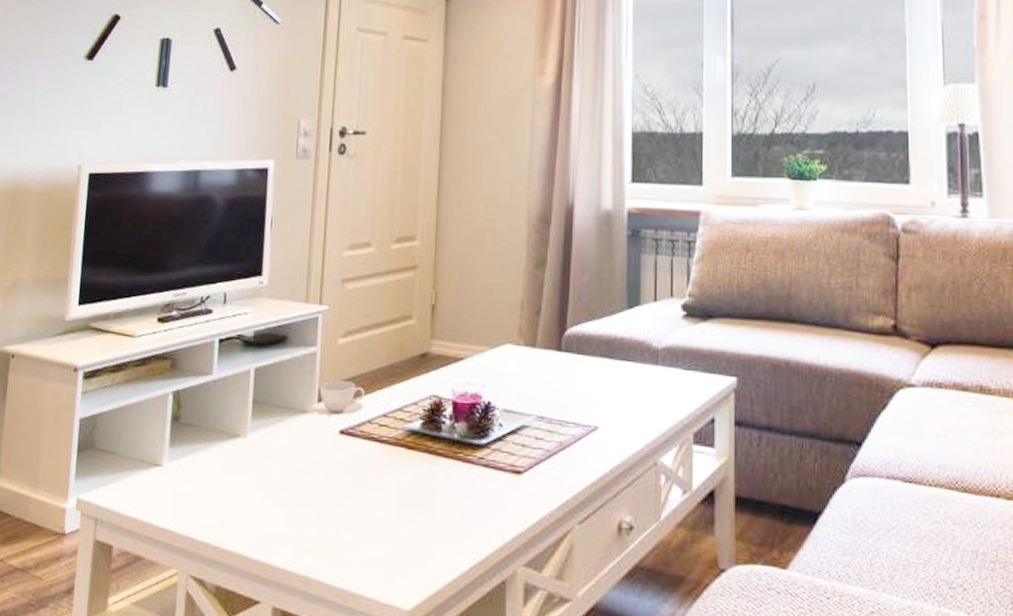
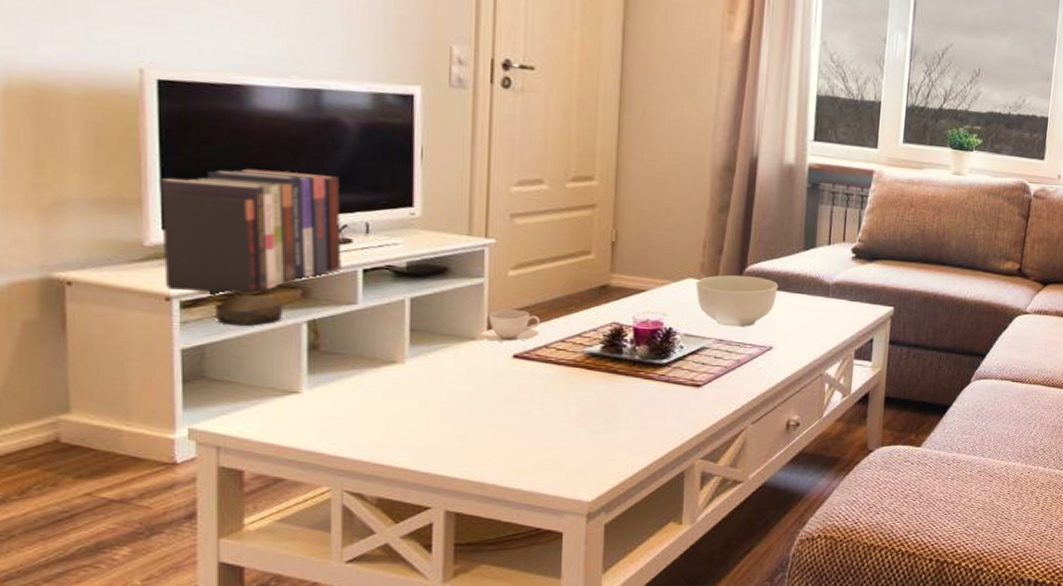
books: none [76,246,208,365] -> present [159,168,342,294]
decorative box: none [106,366,157,396] -> present [214,295,284,326]
bowl: none [514,339,602,402] -> present [696,275,779,327]

